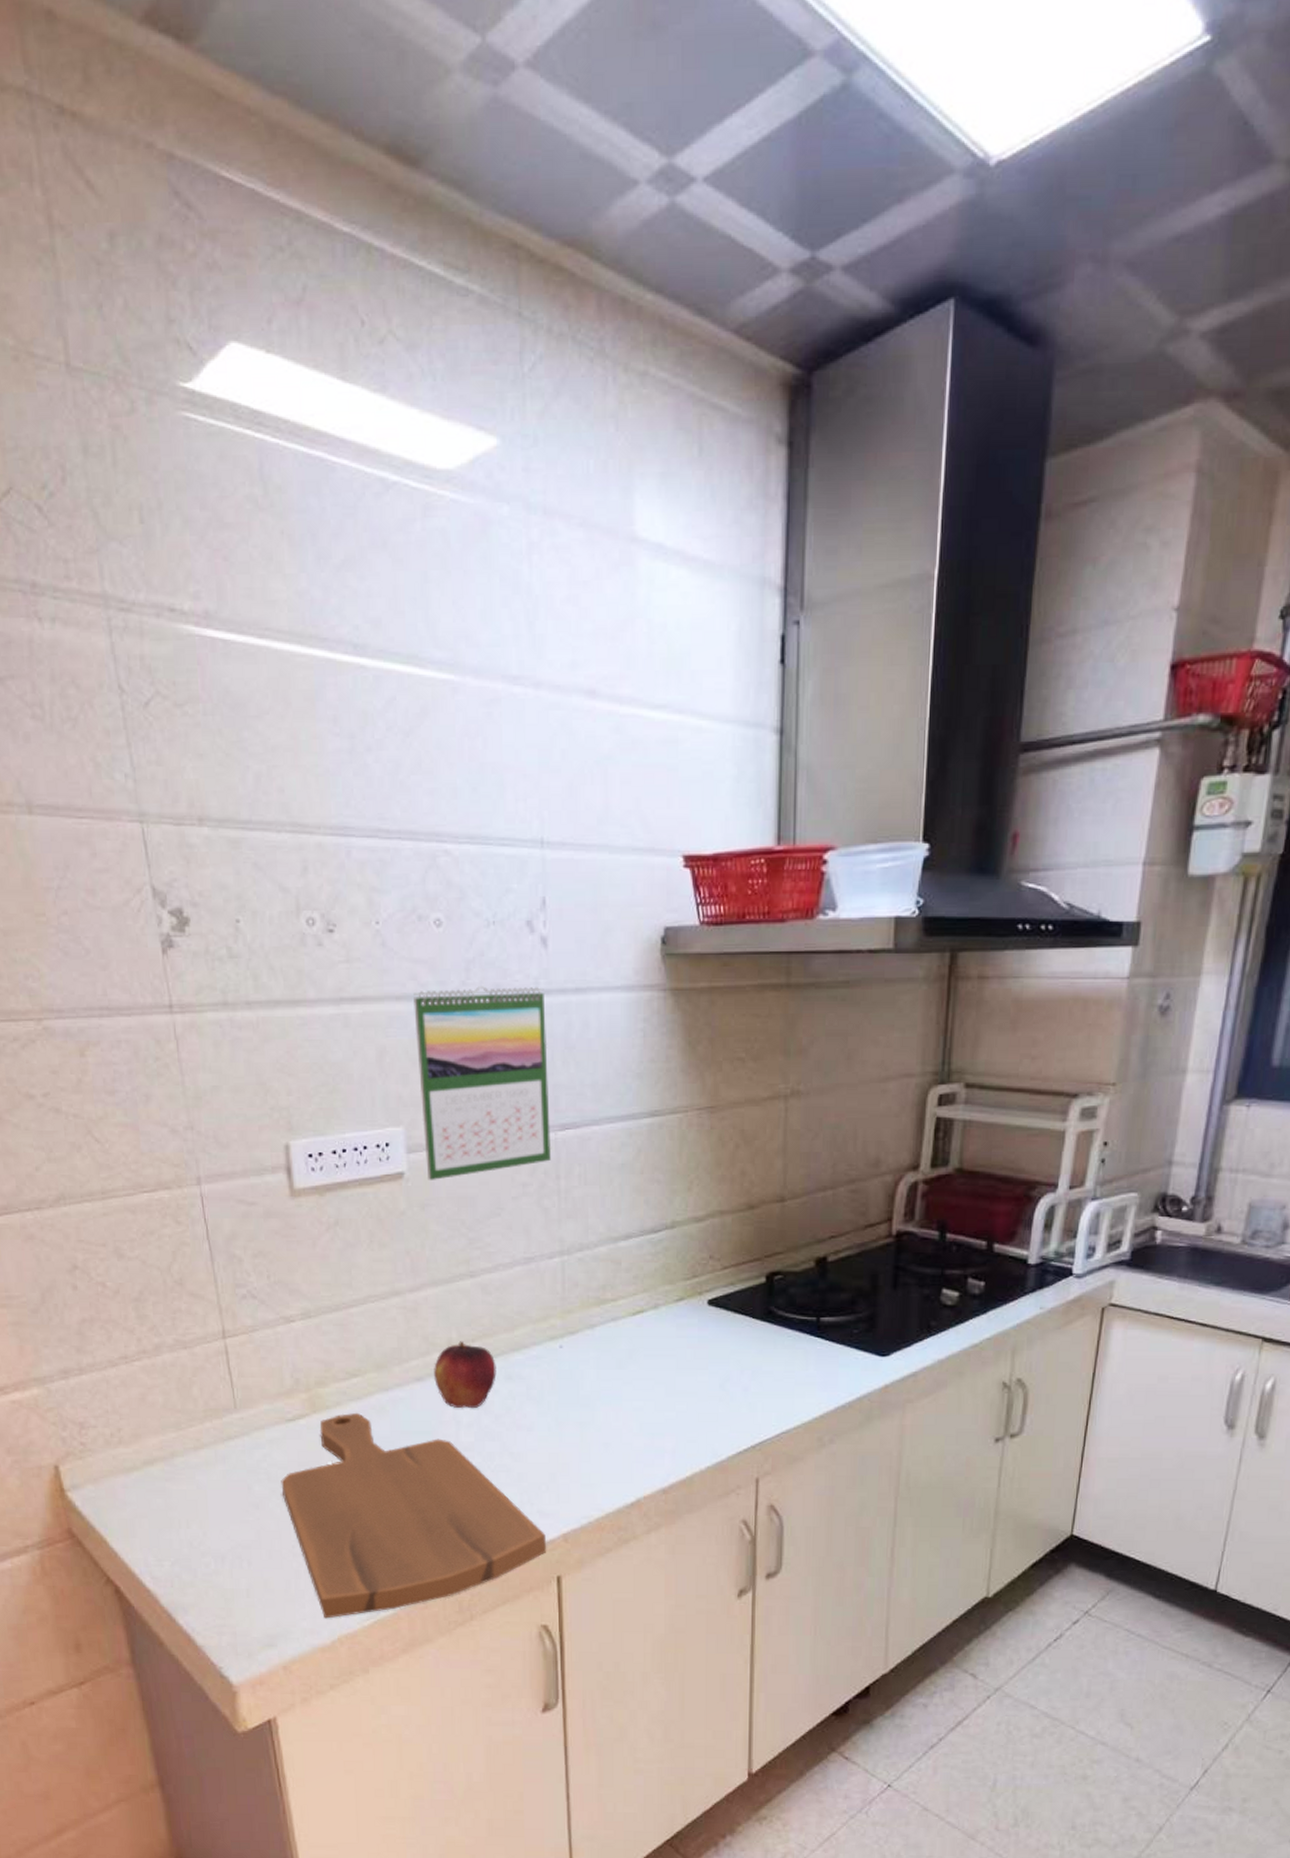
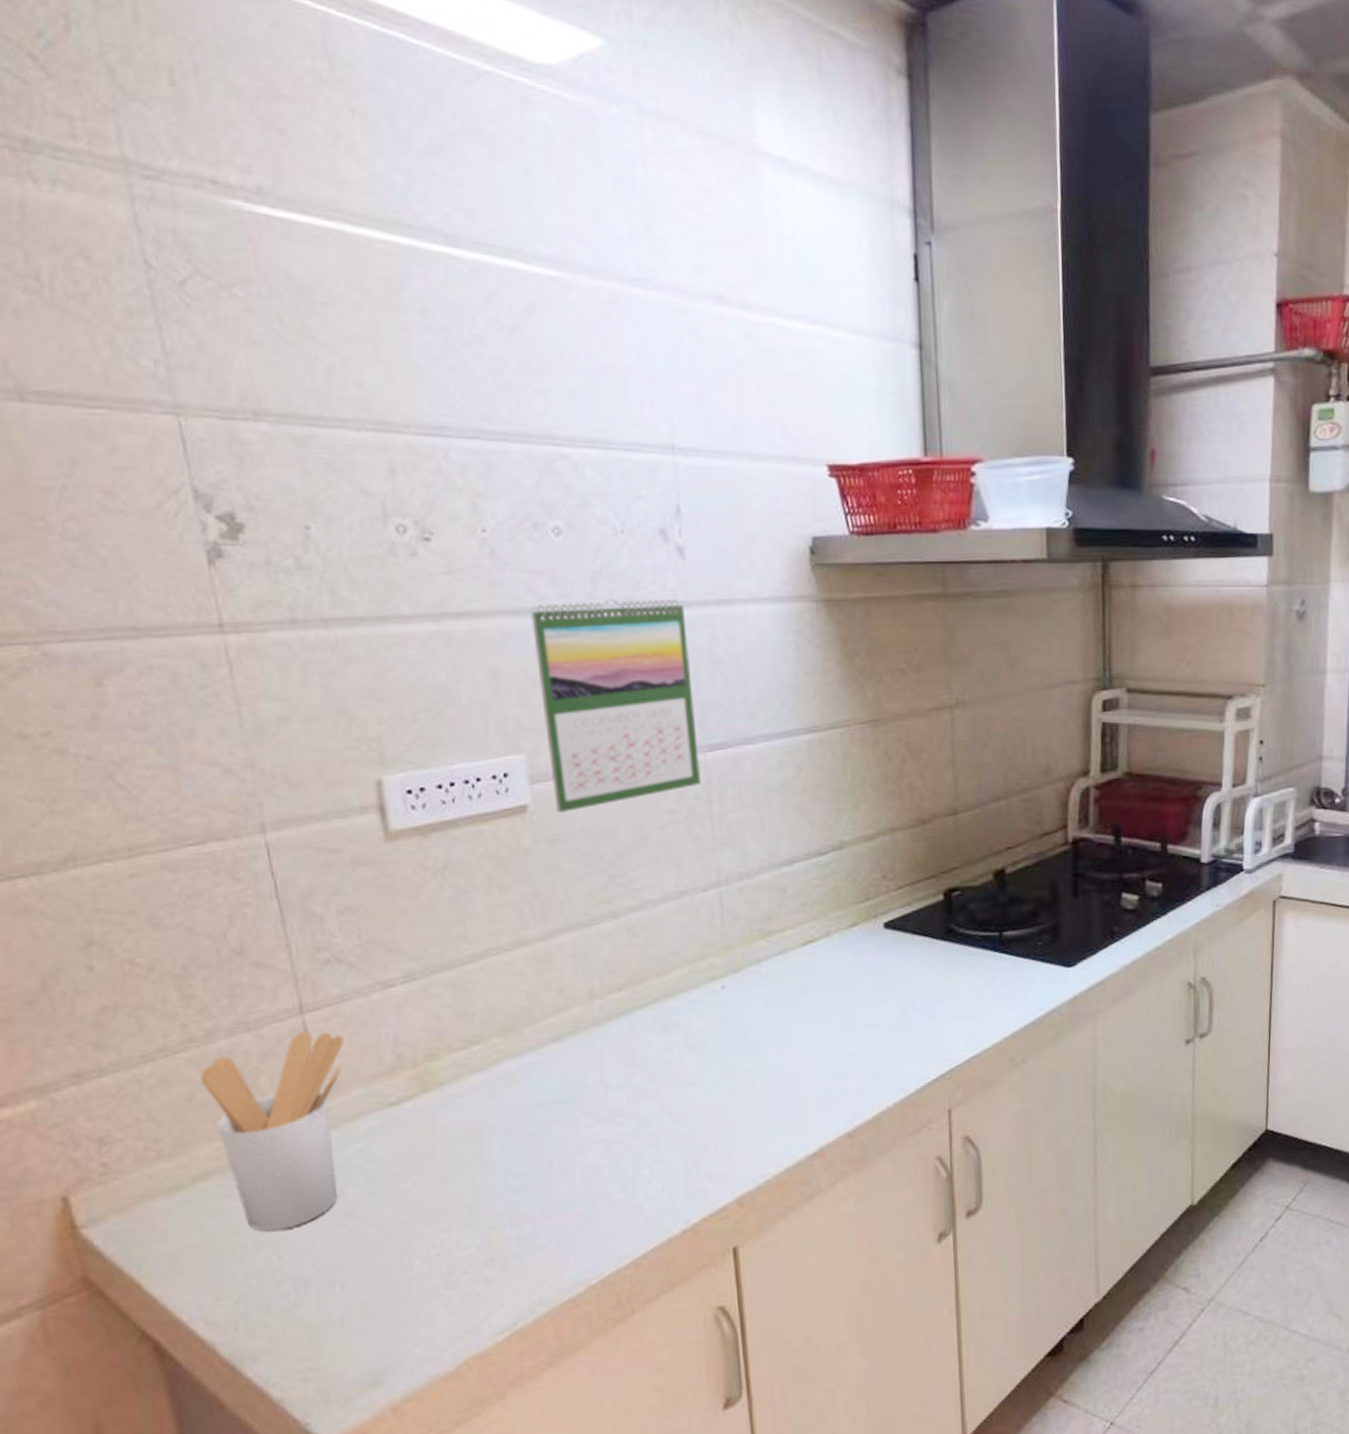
utensil holder: none [150,1353,256,1512] -> present [200,1031,345,1232]
cutting board: present [281,1412,547,1619] -> none [382,1086,720,1340]
fruit: present [434,1341,497,1408] -> none [573,991,650,1068]

